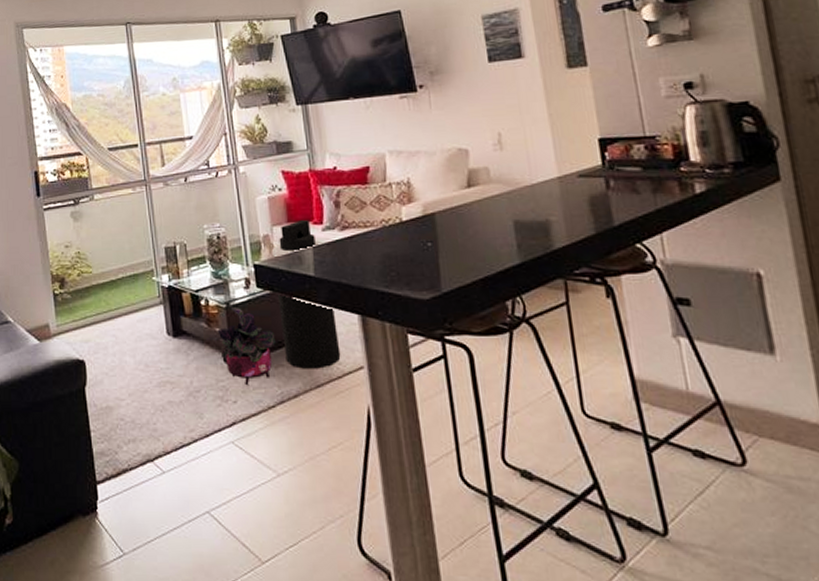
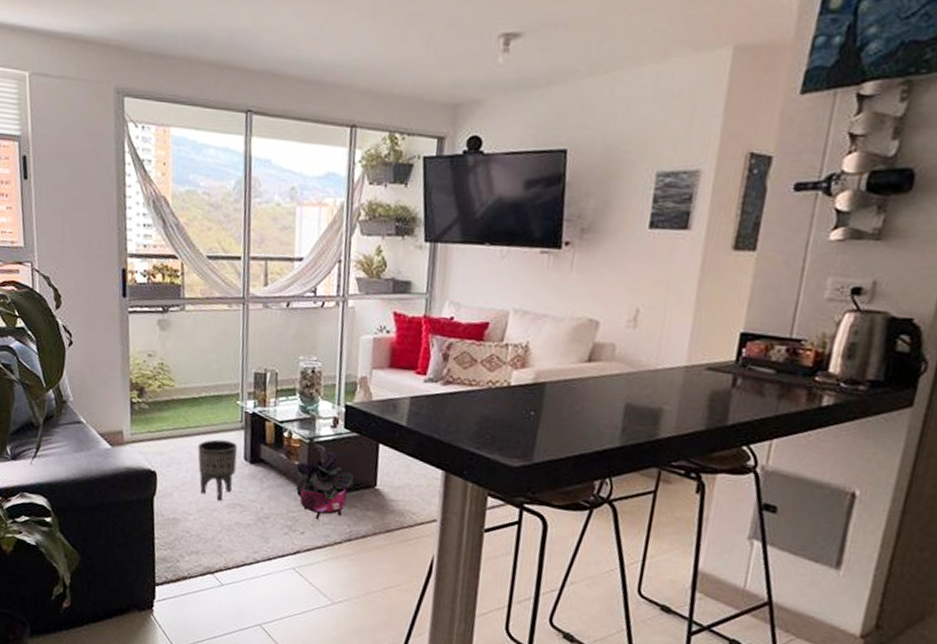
planter: none [122,318,161,381] -> present [197,439,238,501]
trash can: present [272,220,341,369] -> none [360,367,422,516]

